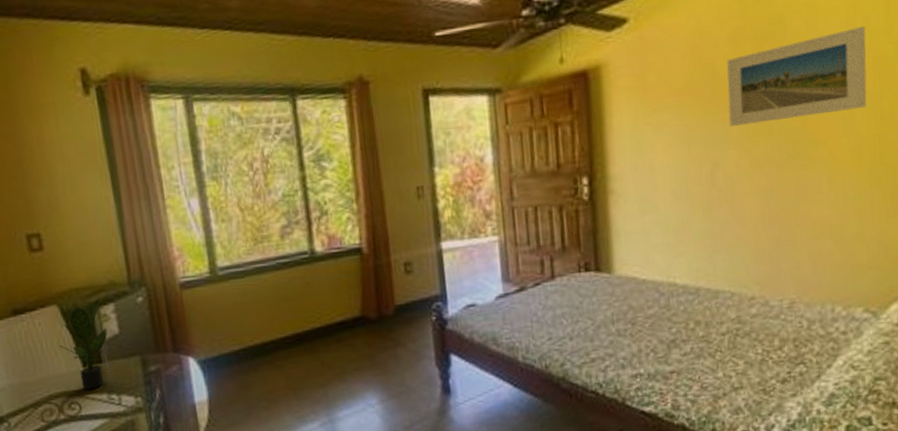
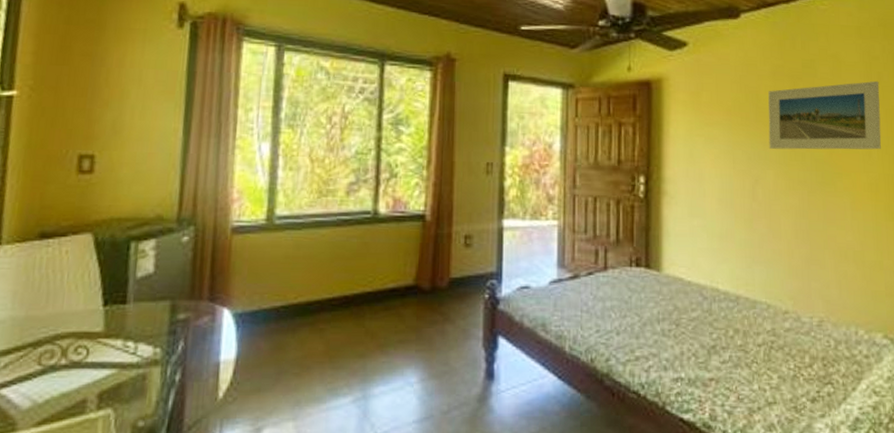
potted plant: present [58,297,108,390] -> none [81,231,143,333]

